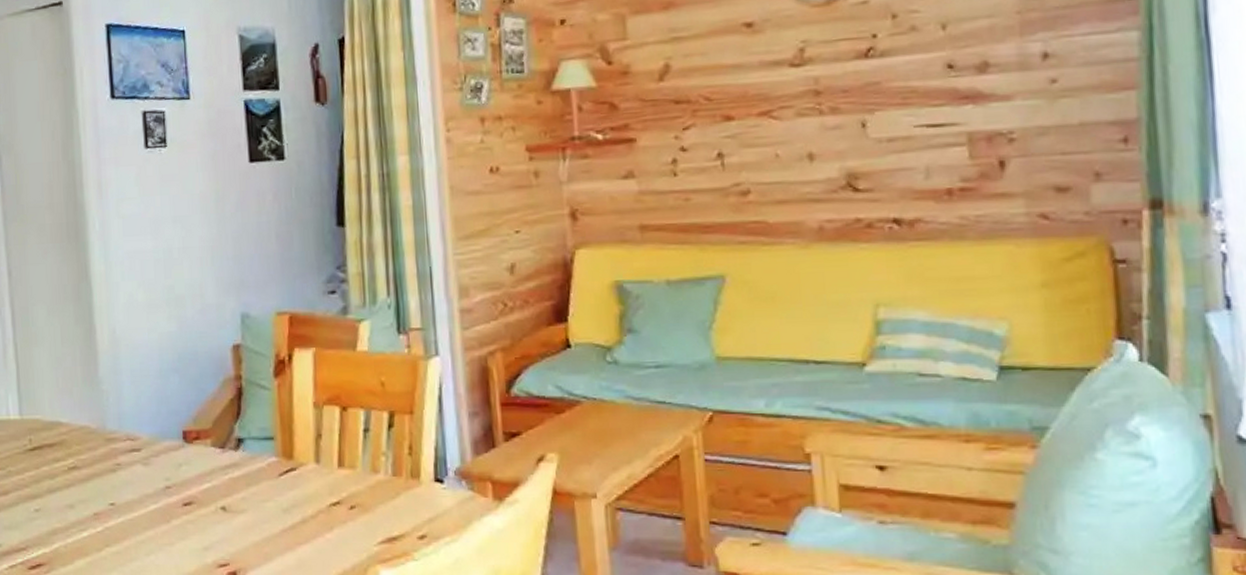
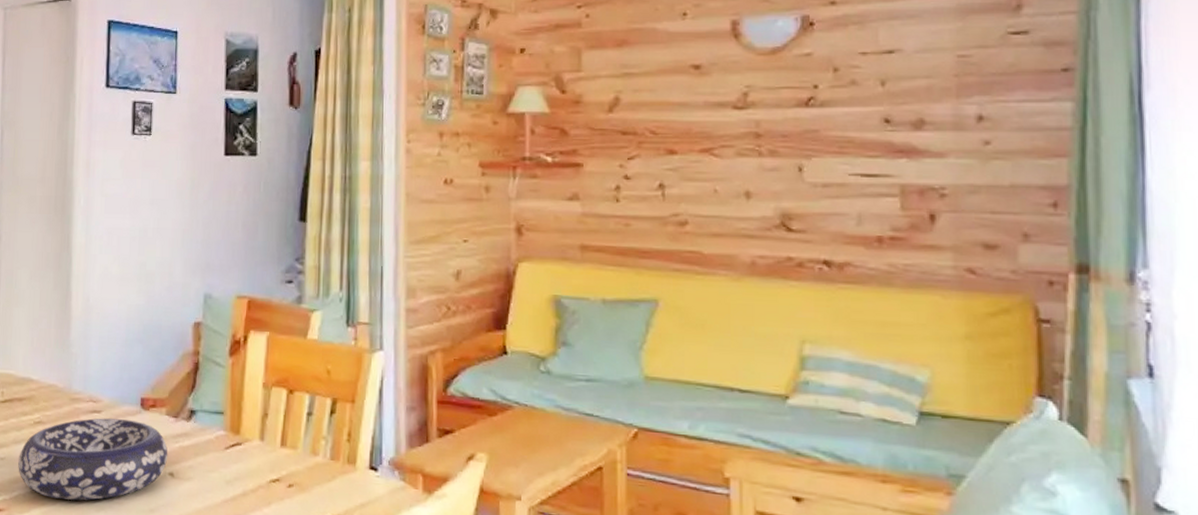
decorative bowl: none [55,456,218,546] -> present [18,418,168,501]

